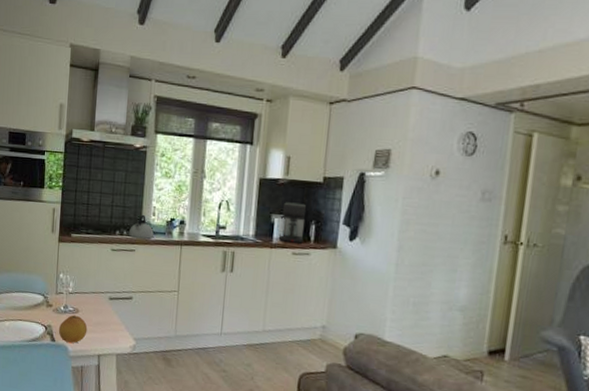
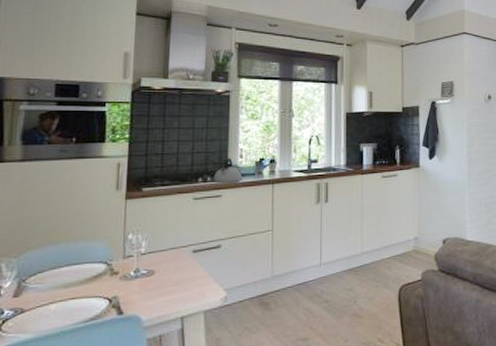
fruit: present [58,314,88,343] -> none [127,277,167,312]
coffee maker: present [279,202,307,245] -> none [369,131,391,168]

